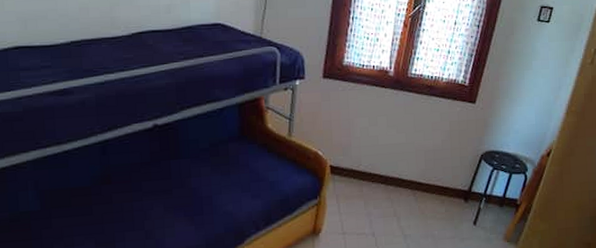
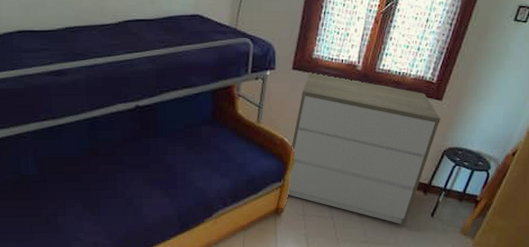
dresser: none [323,79,475,238] -> present [286,71,440,227]

